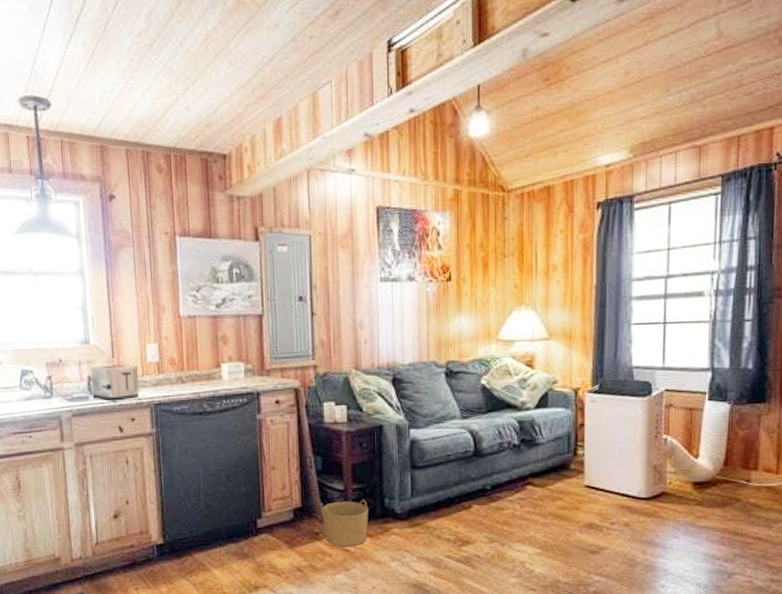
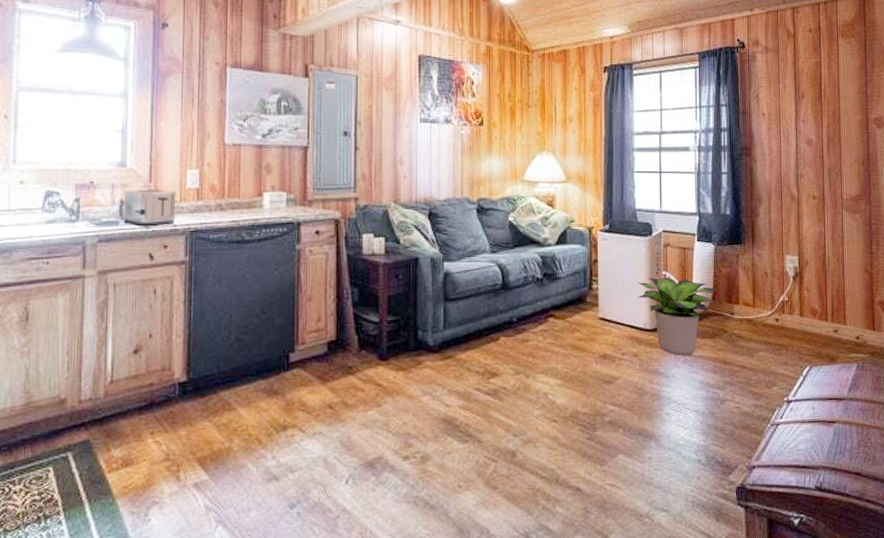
basket: present [322,499,369,547] -> none [356,331,402,382]
potted plant: none [630,441,735,525] -> present [637,277,721,355]

